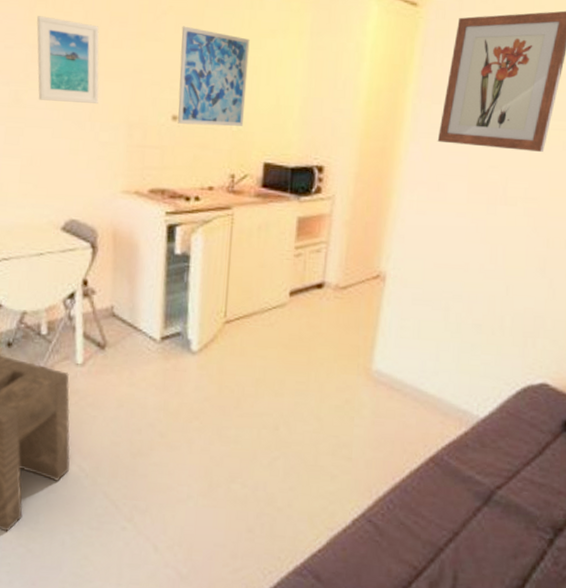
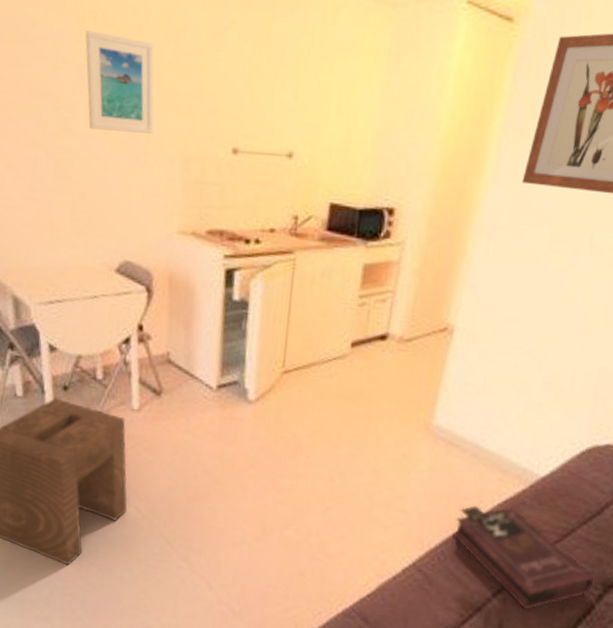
wall art: present [178,26,250,126] -> none [238,44,320,162]
book: none [399,449,544,559] -> present [451,505,595,610]

